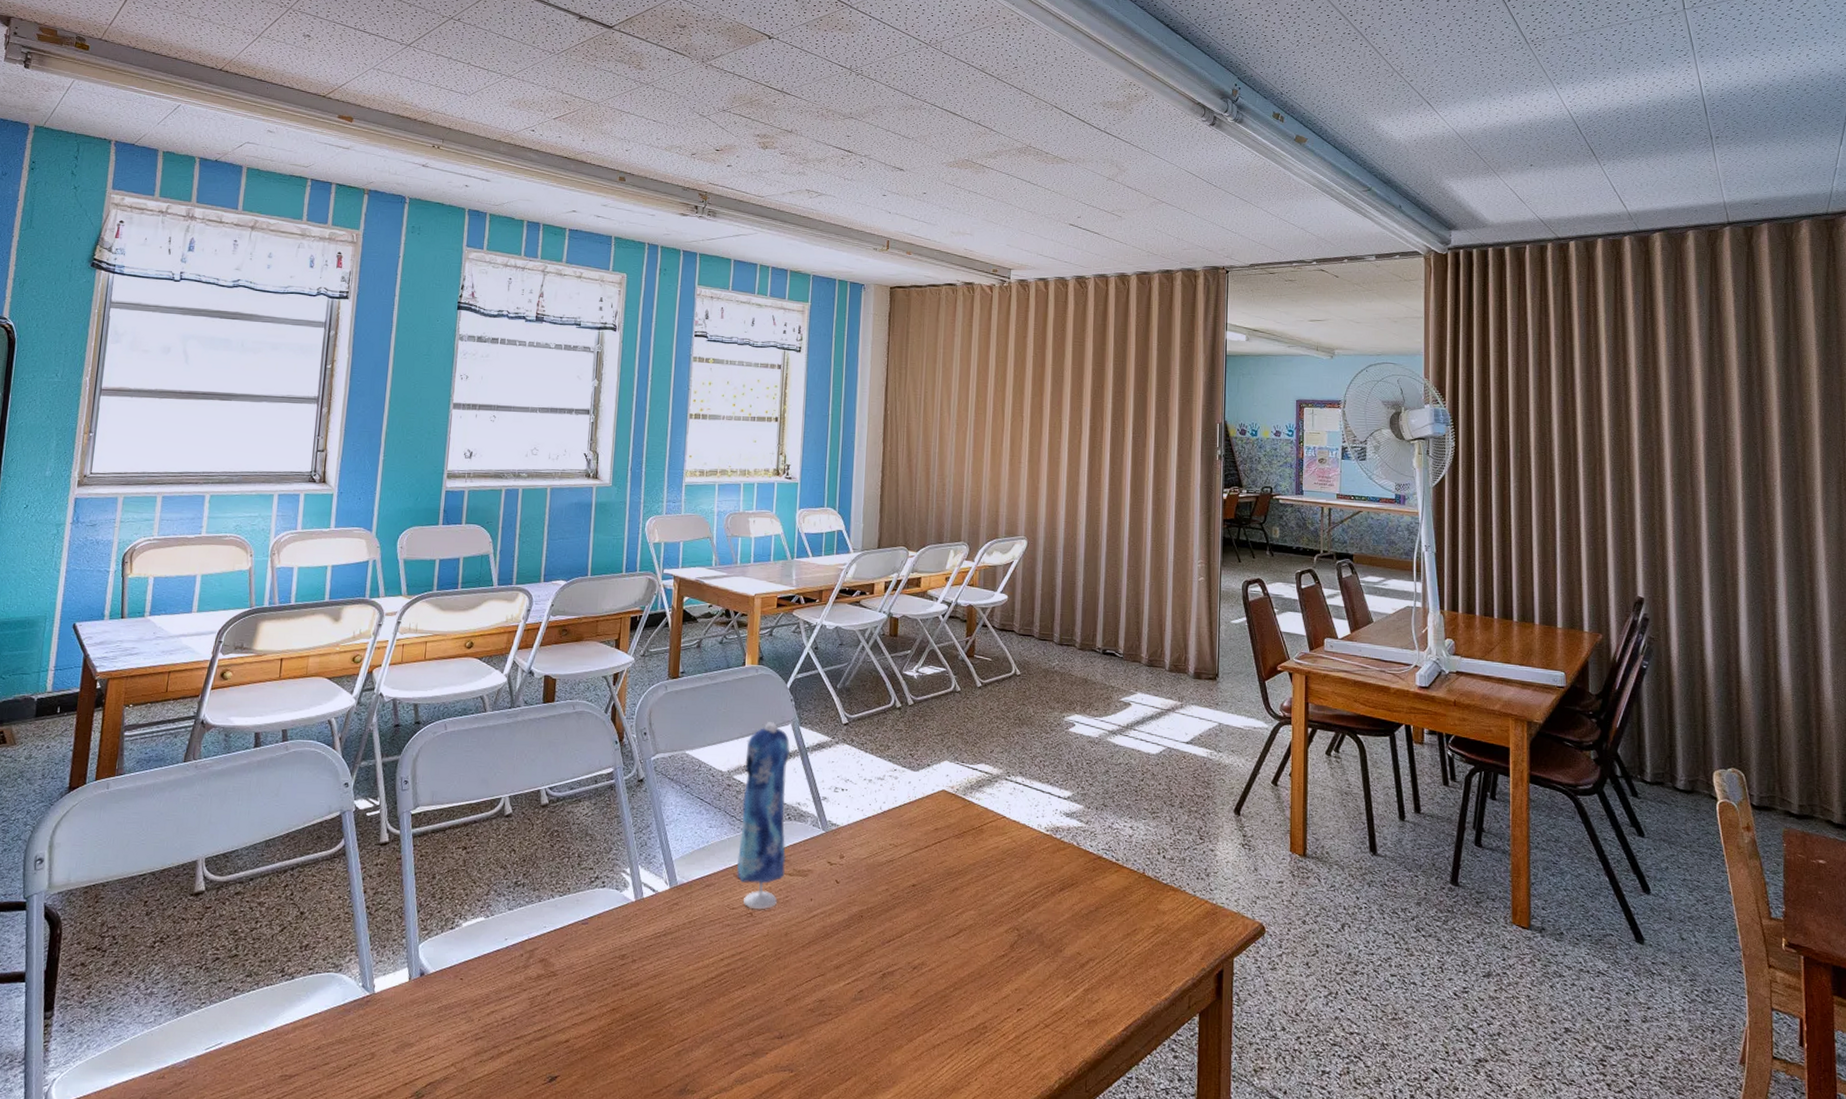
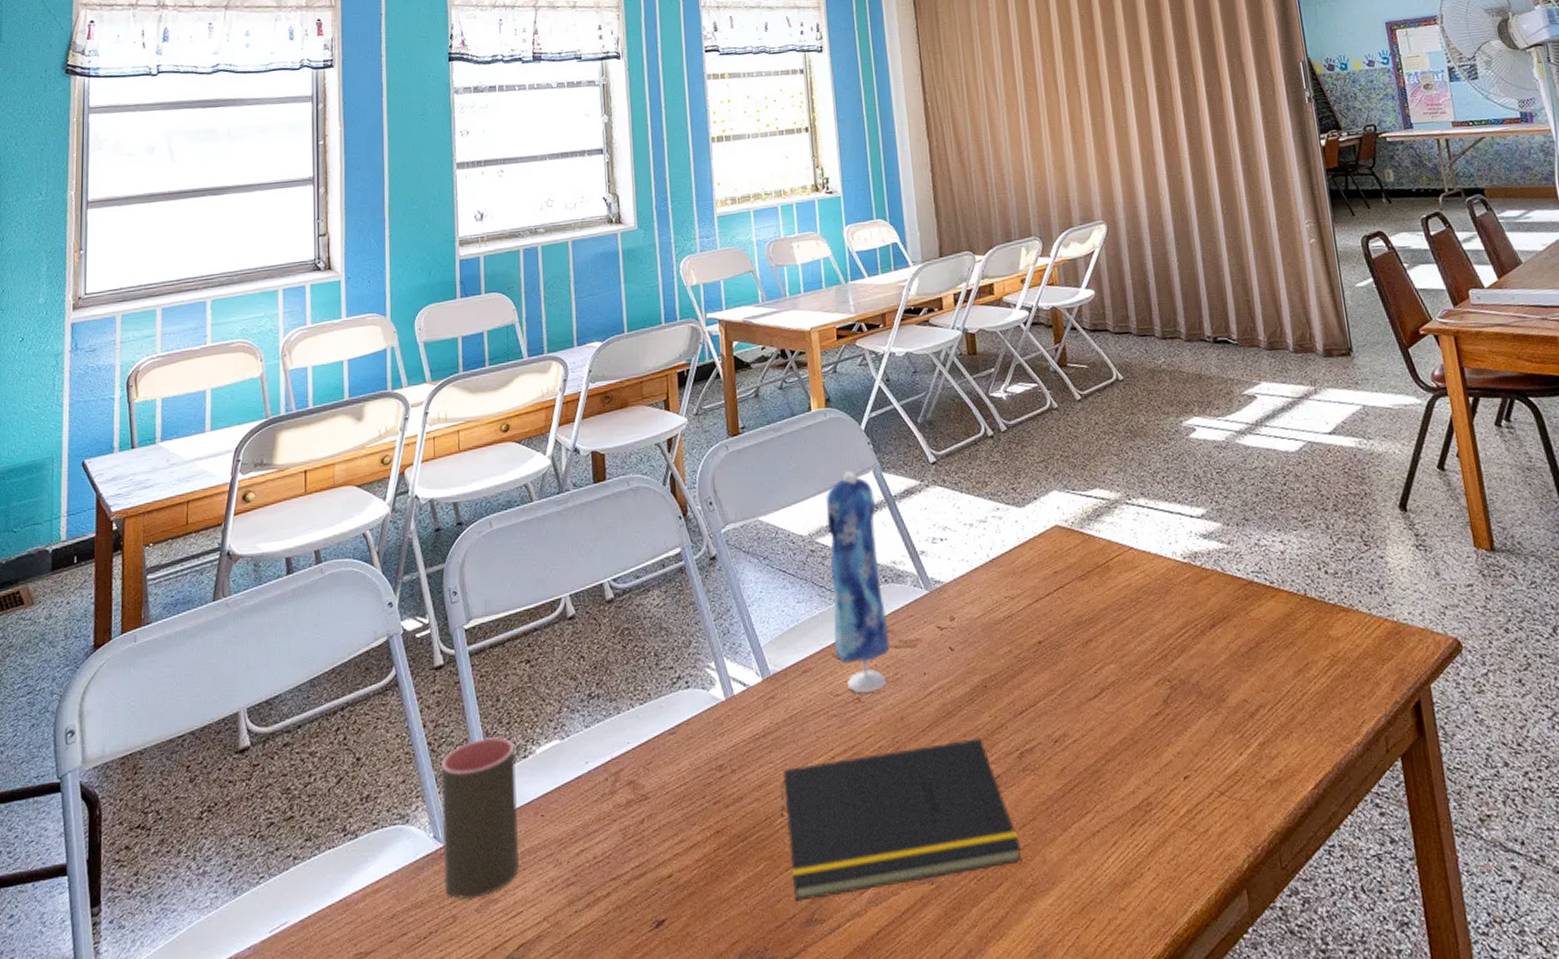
cup: none [367,908,444,1042] -> present [441,737,520,900]
notepad: none [670,957,871,1074] -> present [780,738,1022,902]

